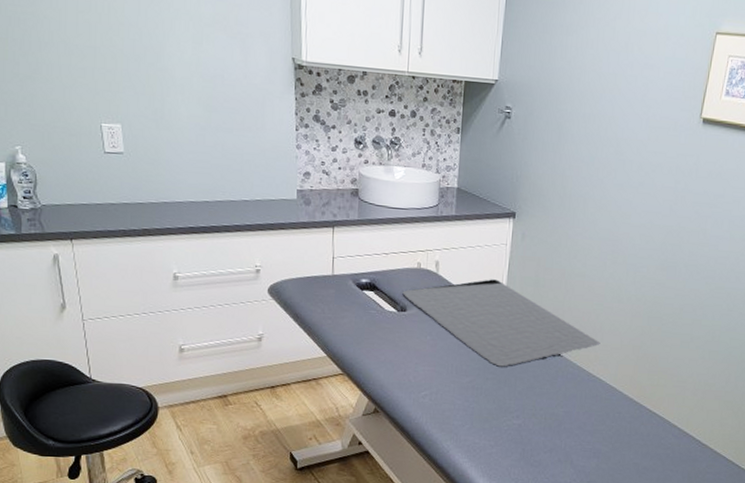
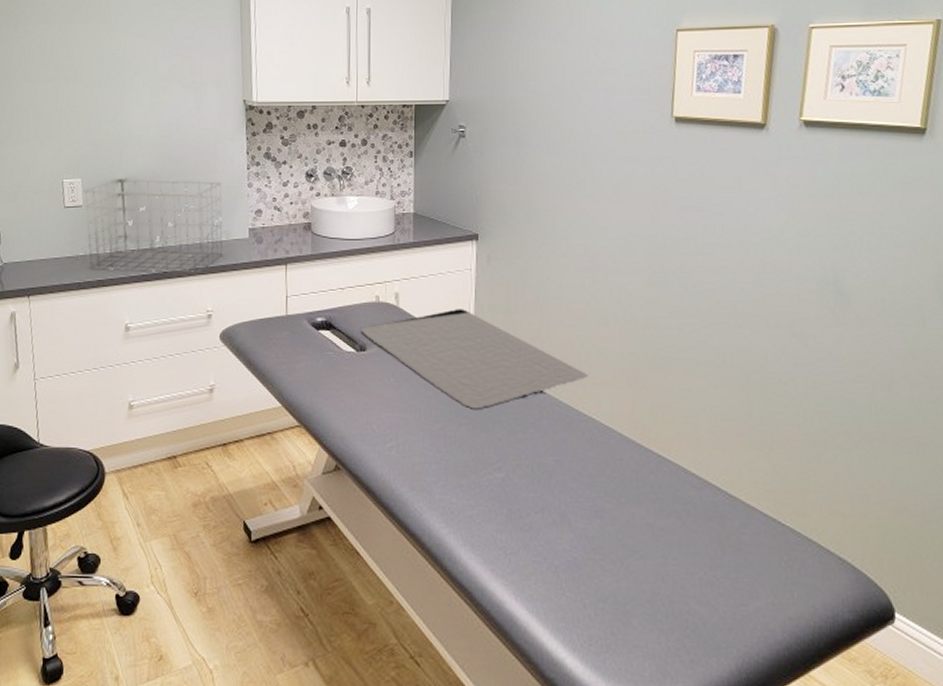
basket: none [124,128,271,229] -> present [83,179,223,273]

